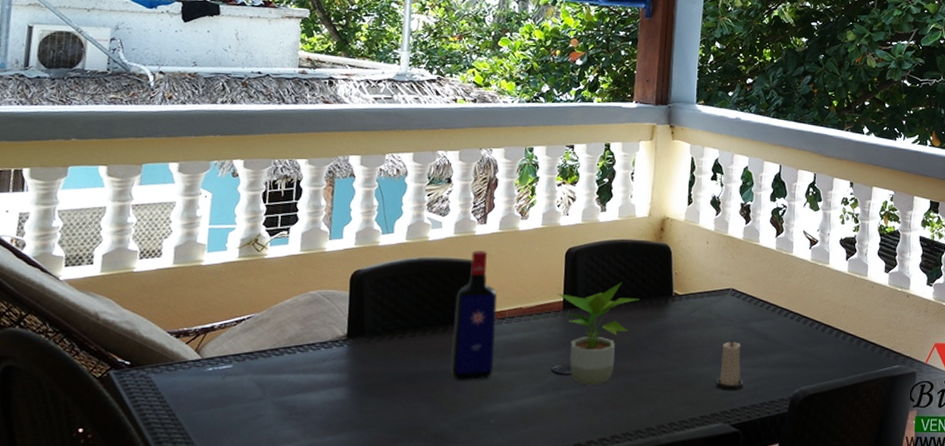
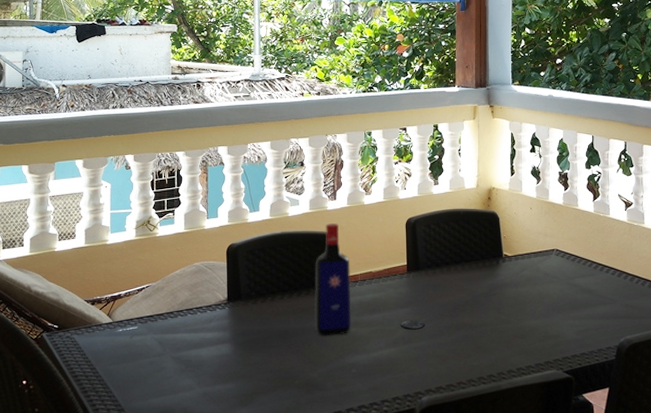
potted plant: present [557,282,640,386] -> none [401,246,474,339]
candle: present [716,340,743,391] -> none [547,295,572,341]

